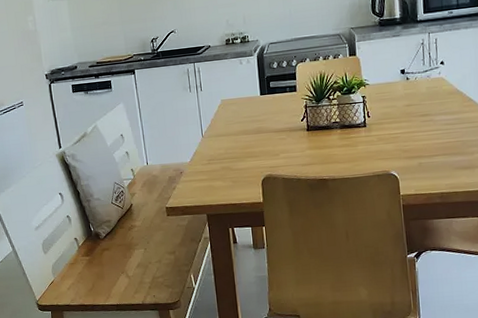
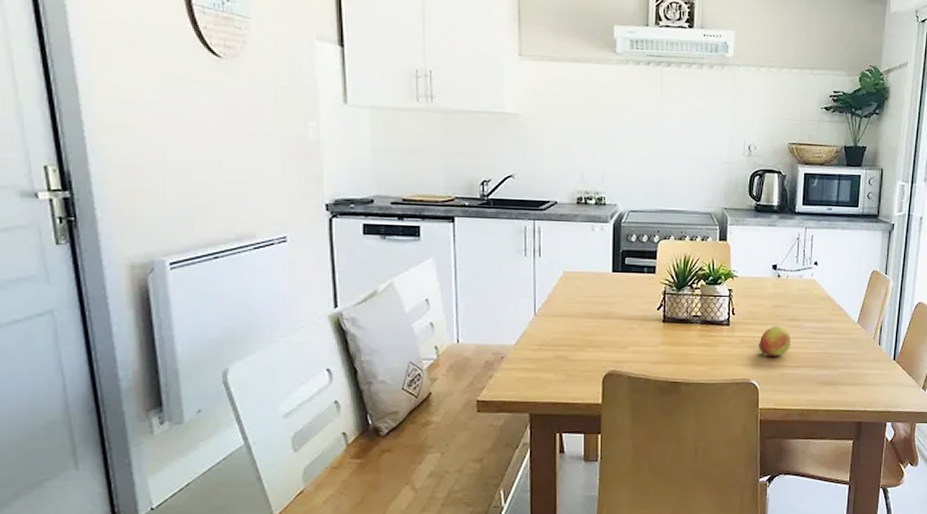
fruit: none [395,122,426,149] -> present [759,326,792,356]

